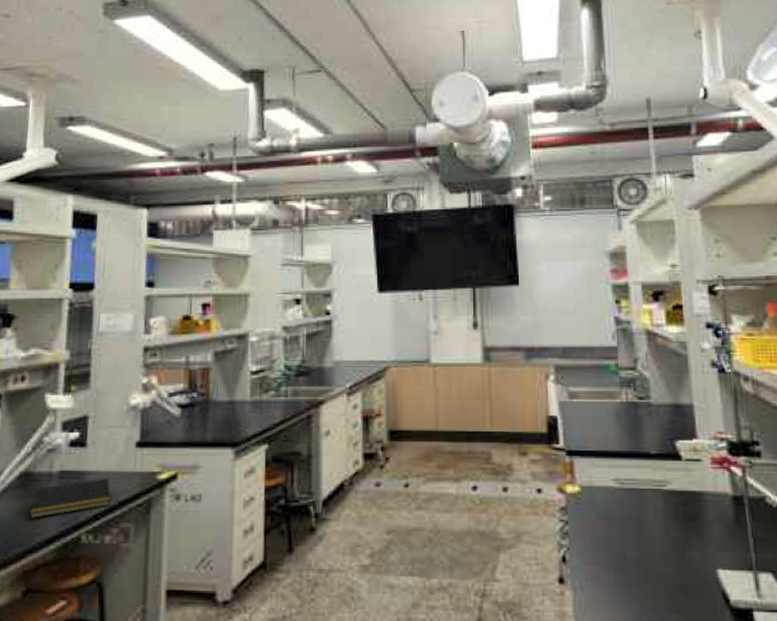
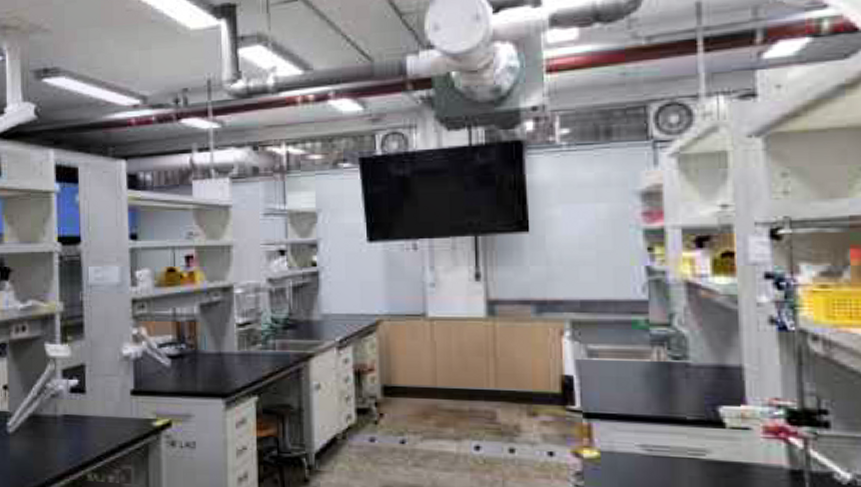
notepad: present [30,478,110,518] -> none [41,422,111,457]

